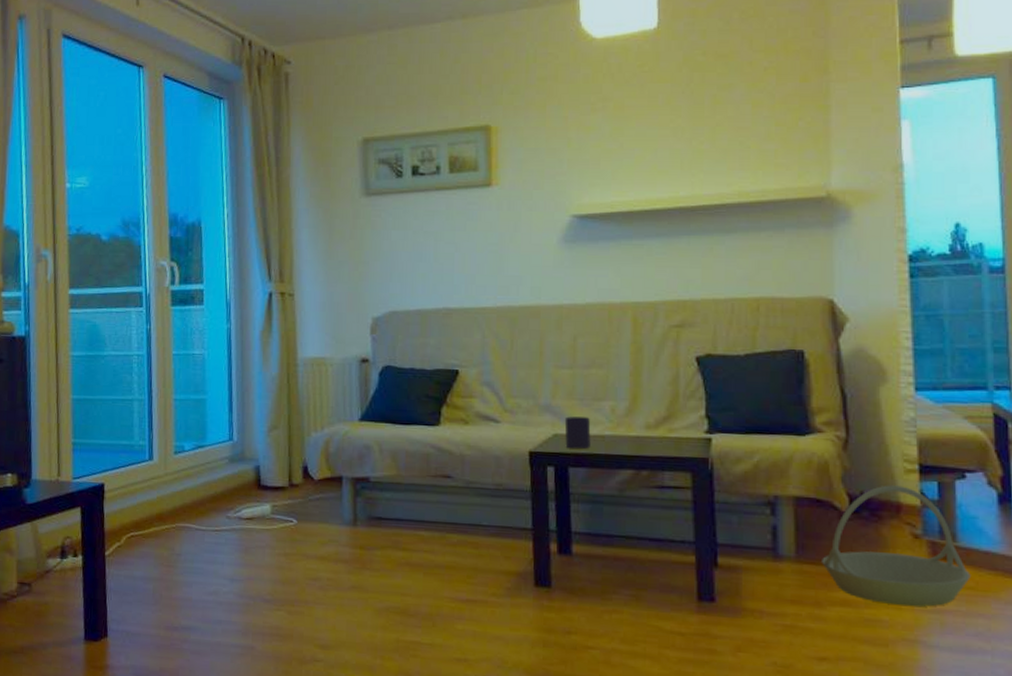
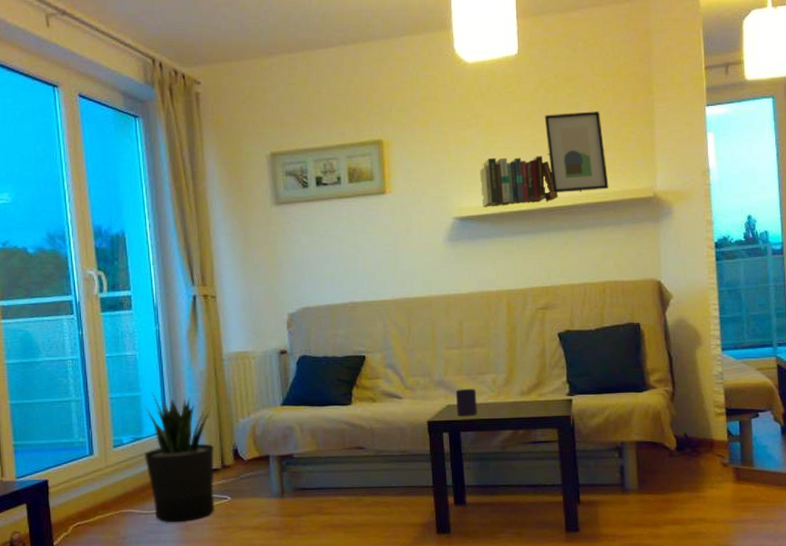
planter: none [206,396,283,543] -> present [143,392,215,522]
books: none [605,146,703,205] -> present [479,156,559,207]
picture frame: none [687,94,768,190] -> present [544,111,609,193]
basket: present [822,485,971,607] -> none [657,426,763,519]

